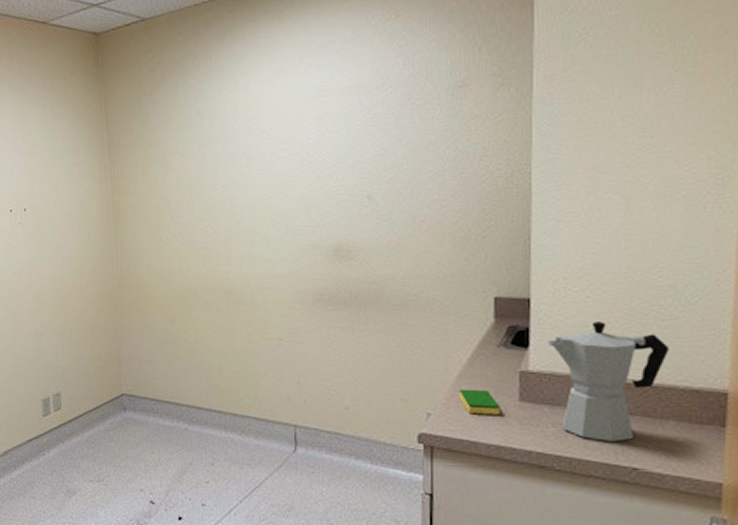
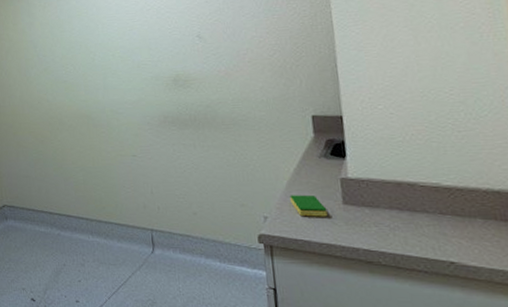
moka pot: present [546,322,669,441] -> none [361,134,468,238]

